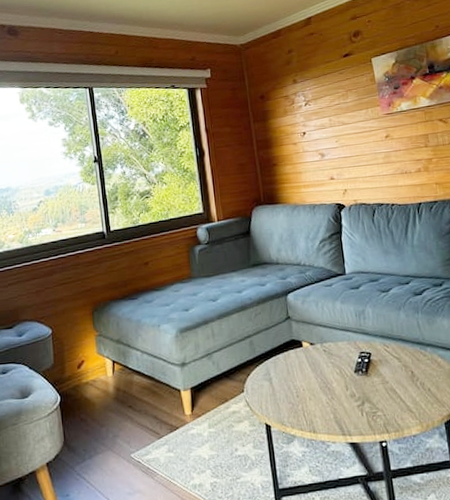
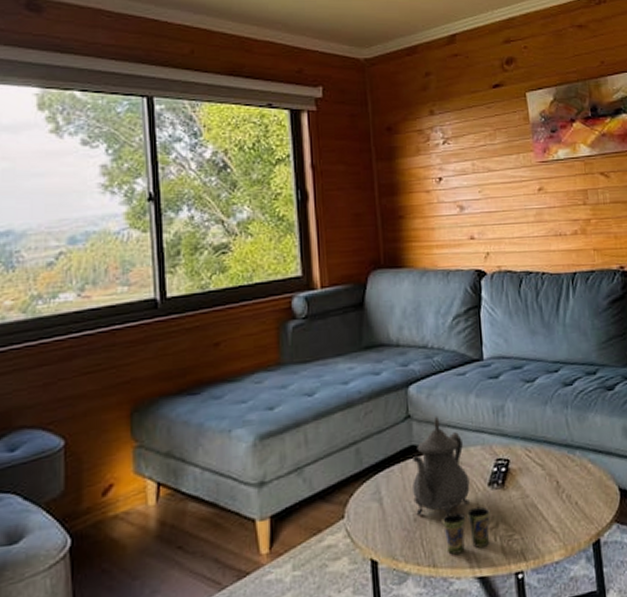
teapot: none [293,317,340,394] -> present [411,415,470,516]
cup: none [318,388,357,424] -> present [441,506,490,555]

